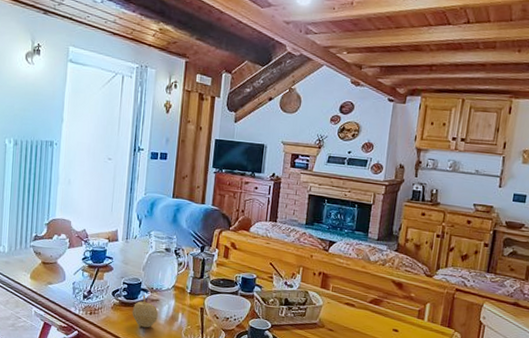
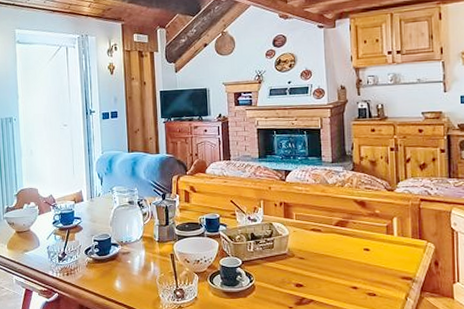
fruit: present [132,295,158,328] -> none [106,249,131,281]

